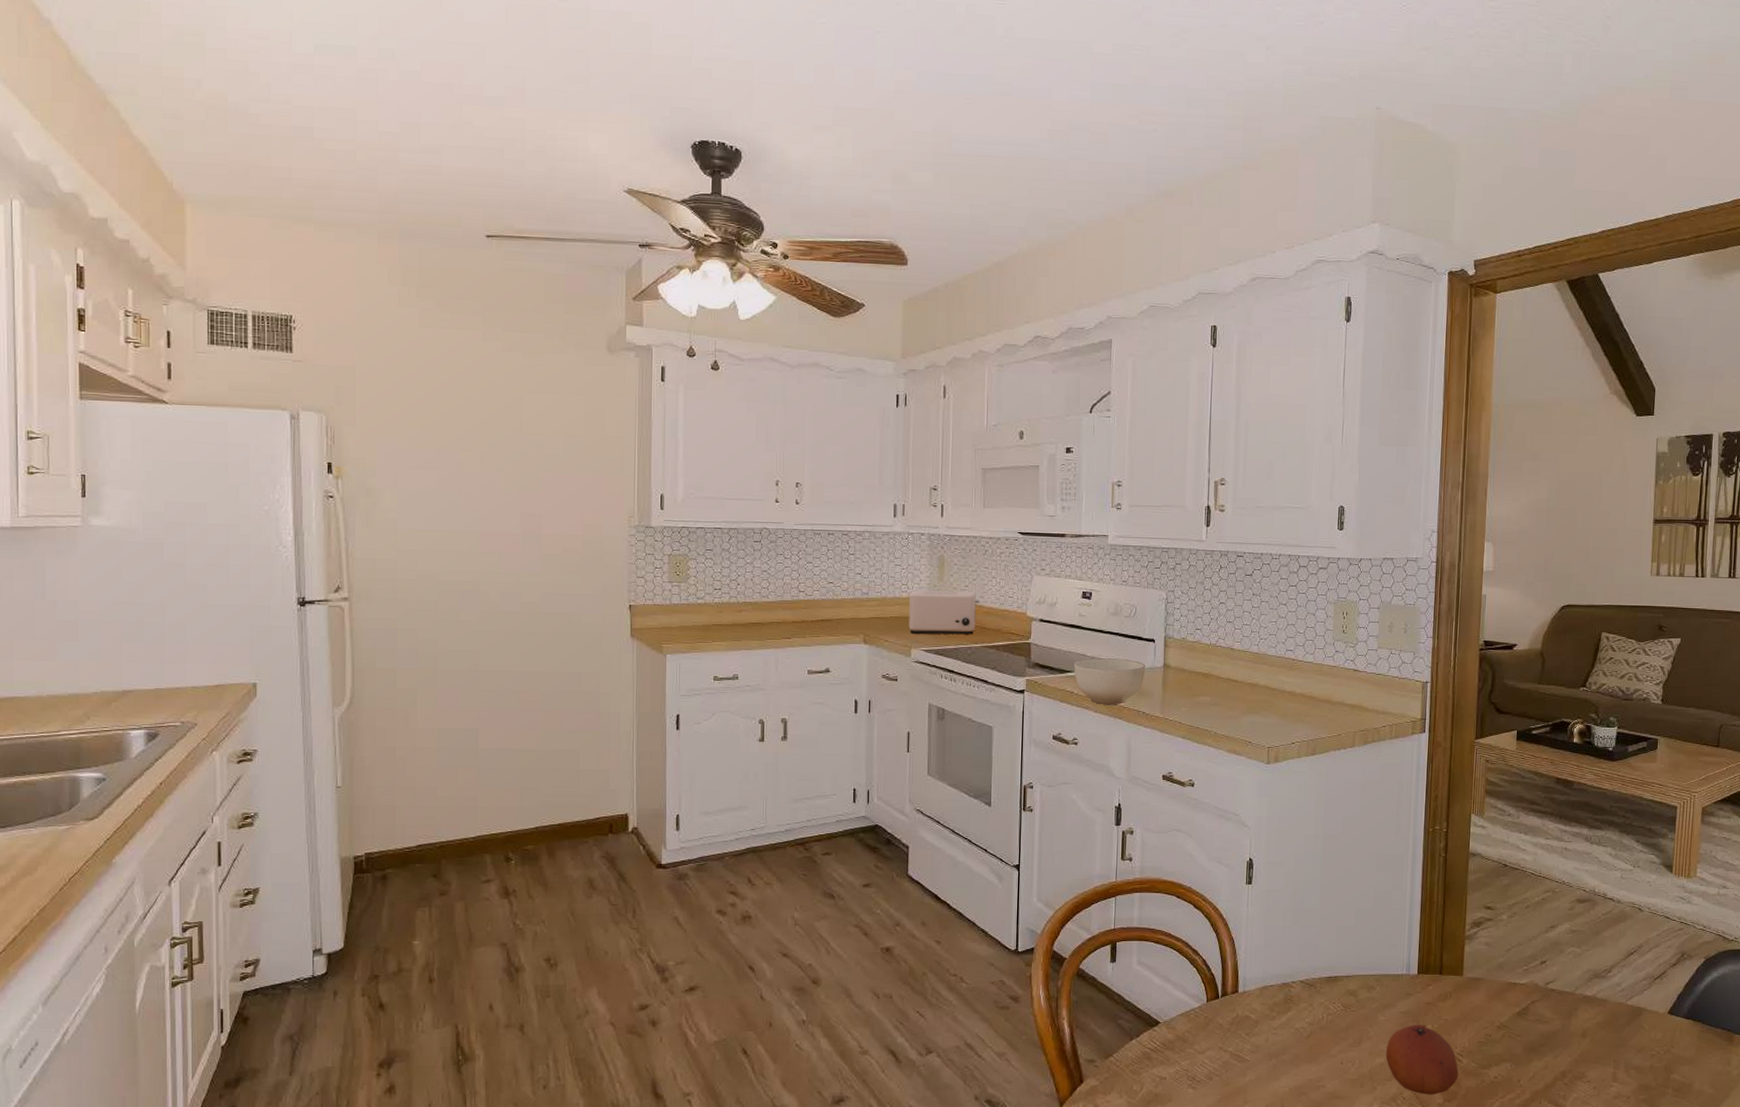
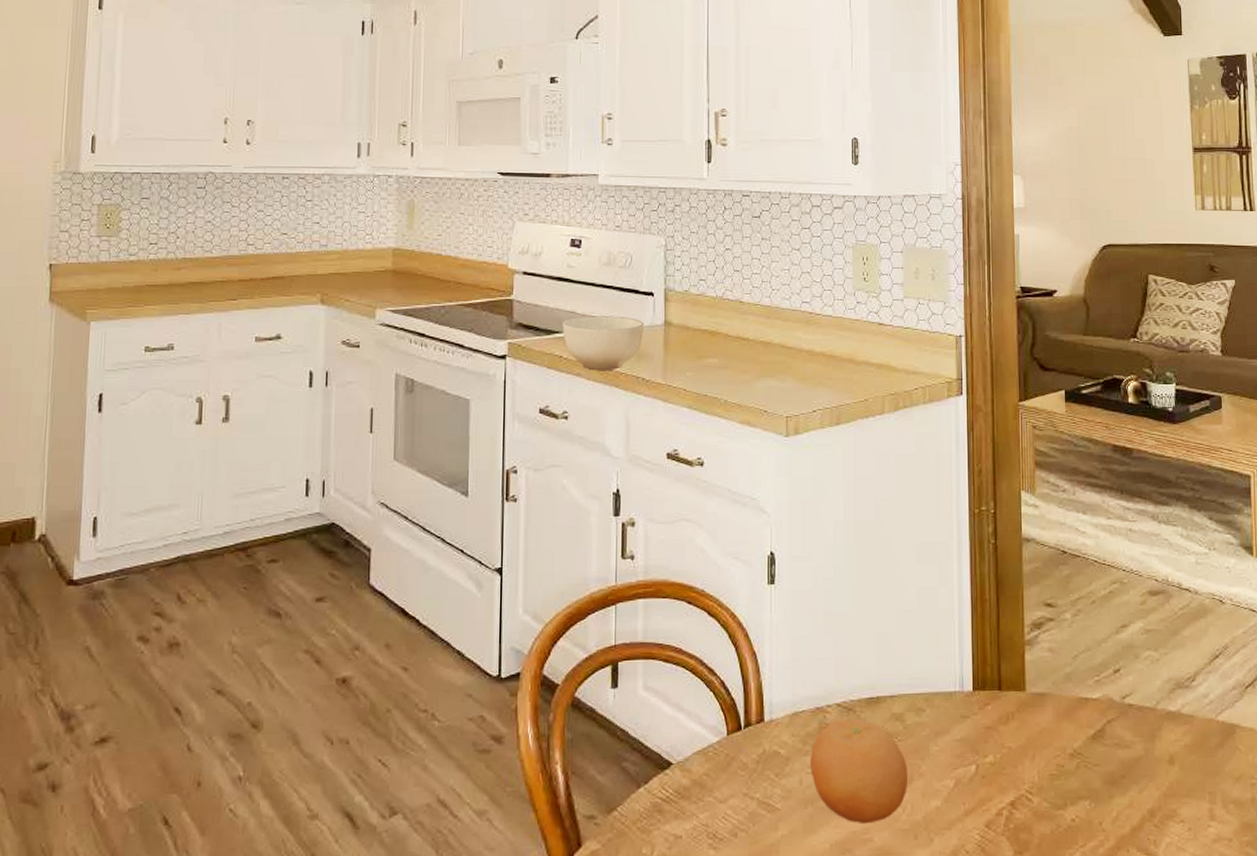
toaster: present [909,590,980,635] -> none [373,240,454,293]
fruit: none [1275,993,1359,1074] -> present [810,718,909,824]
fruit: present [1385,1025,1459,1095] -> none [942,755,1029,846]

